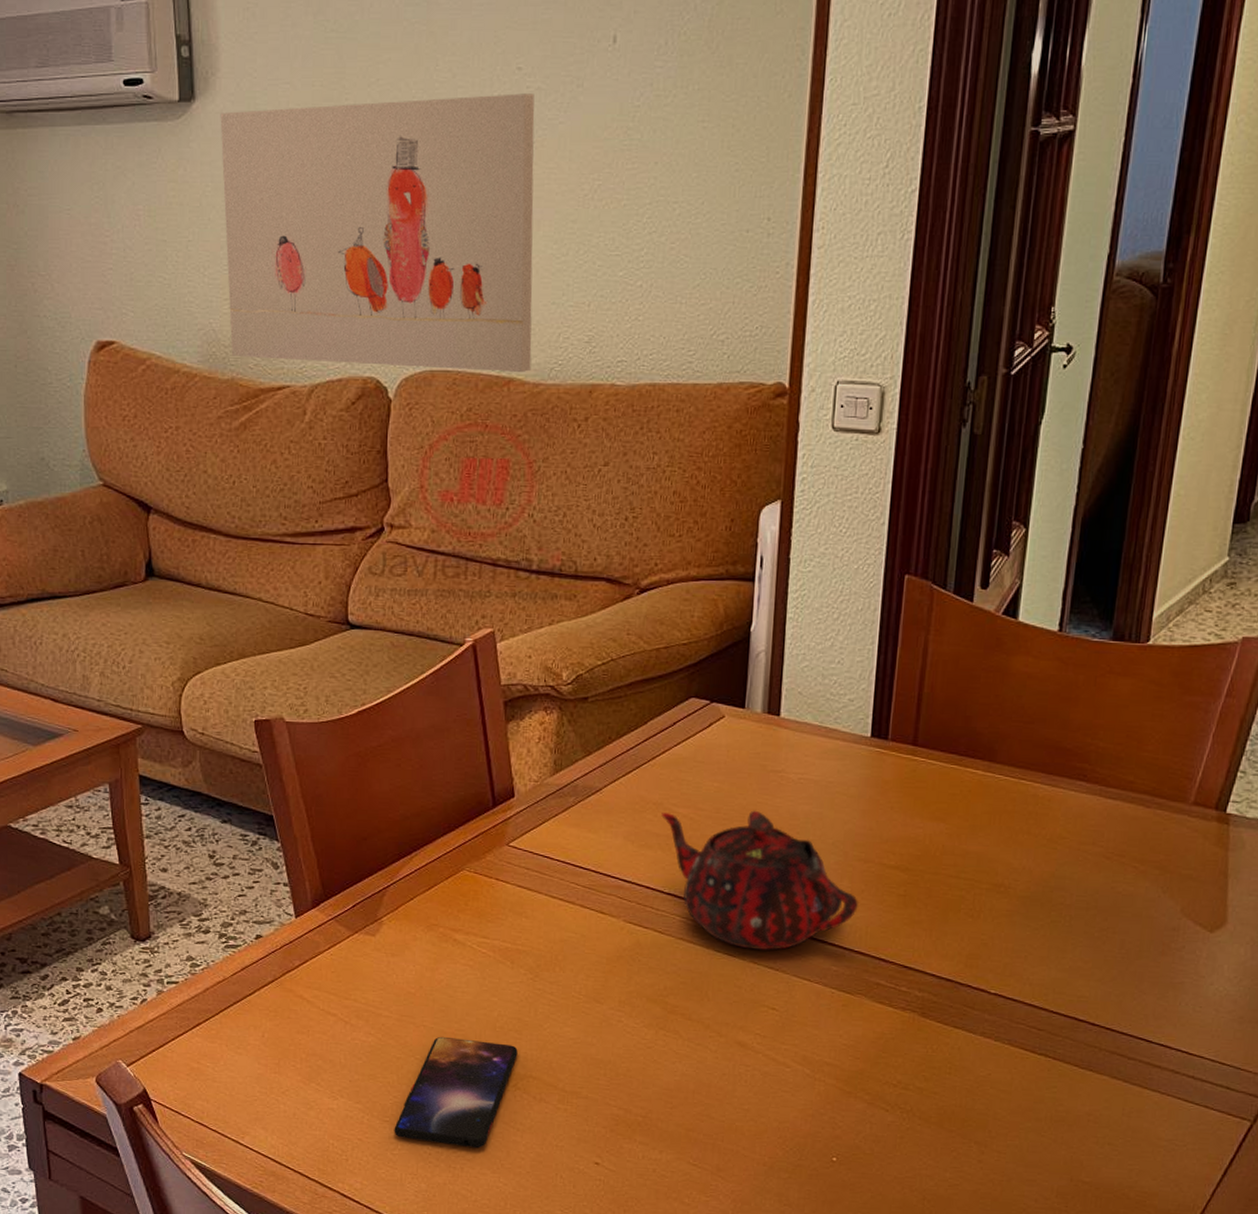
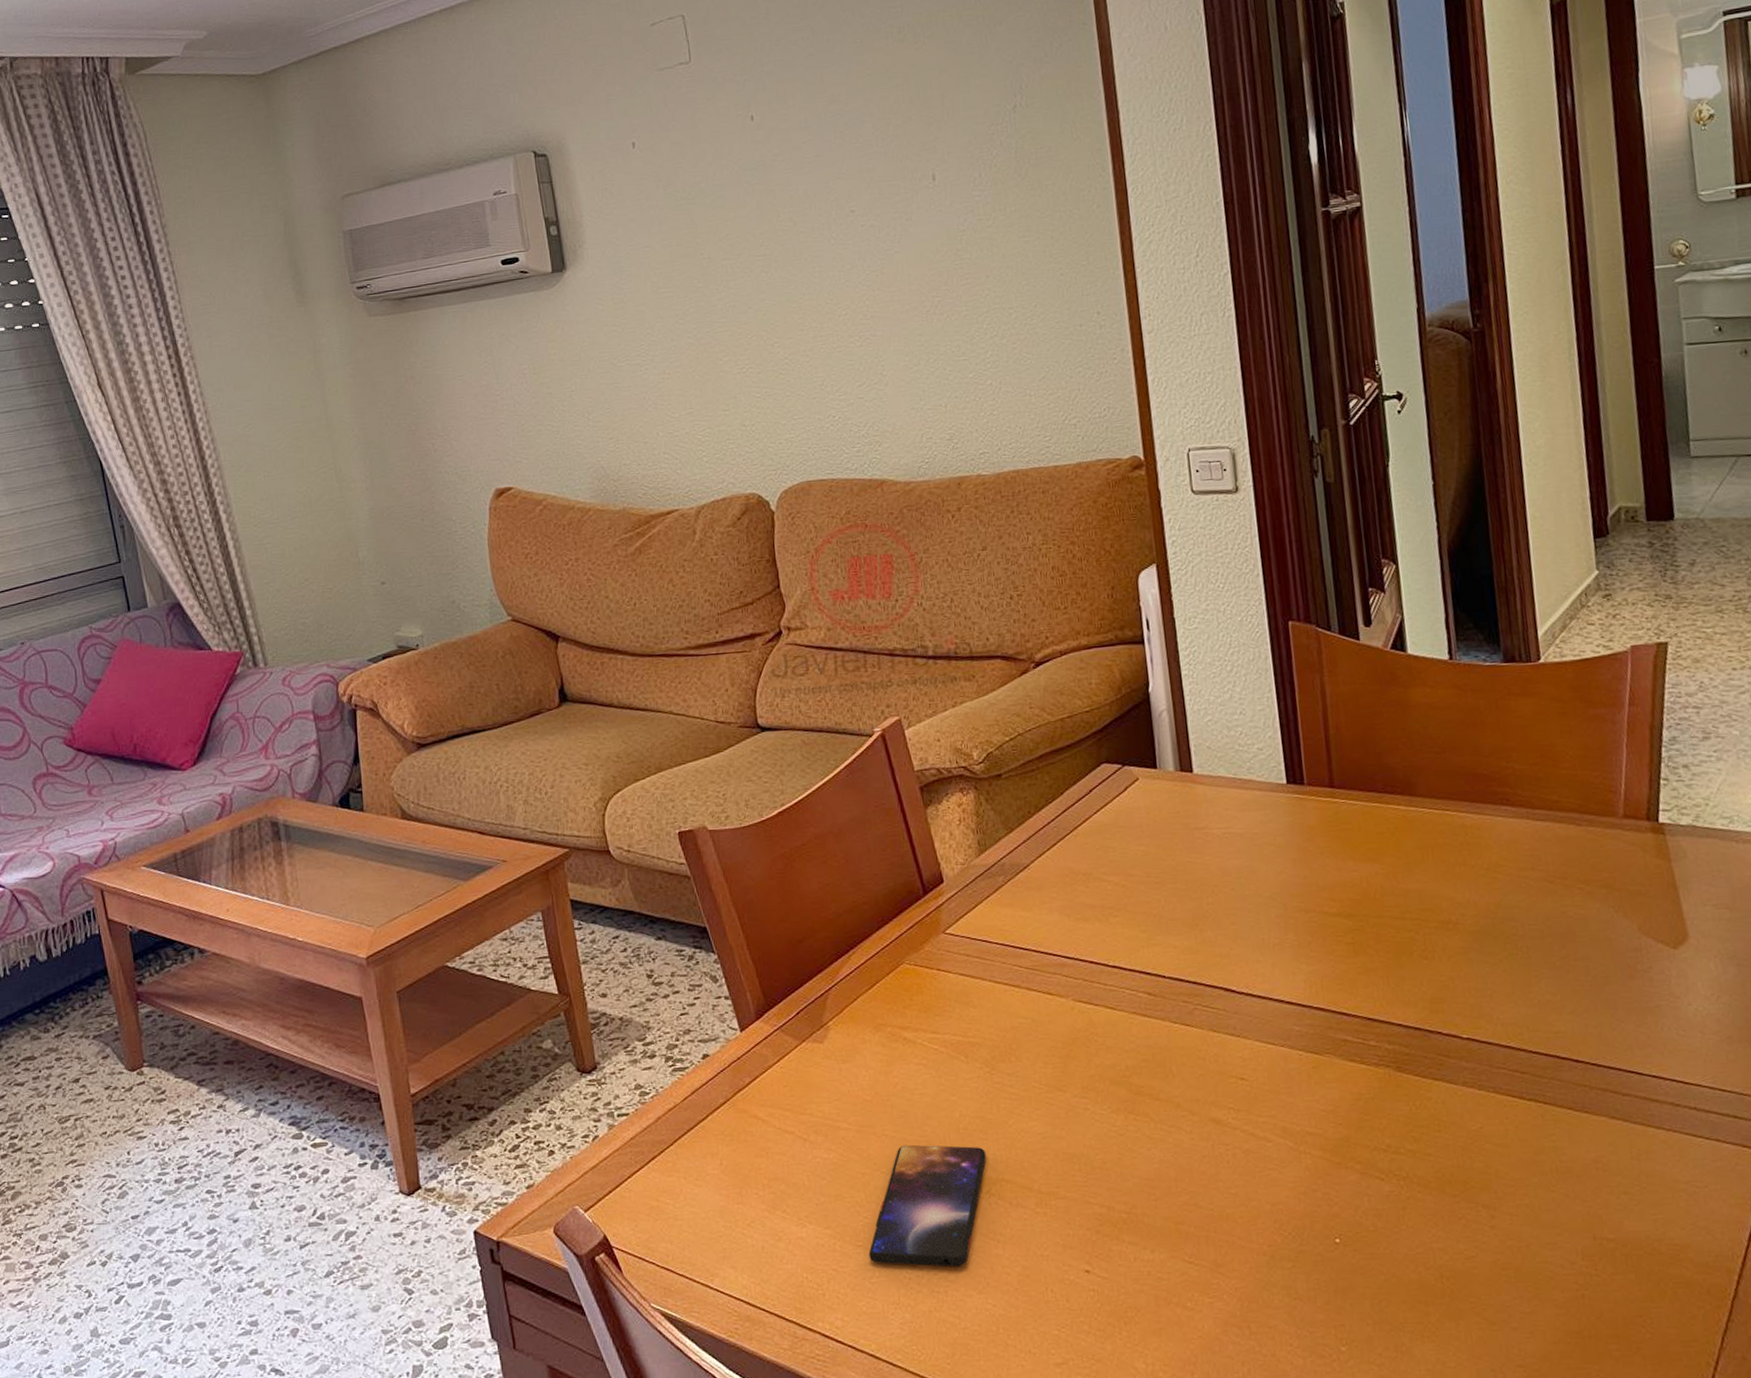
wall art: present [220,93,535,372] -> none [590,230,900,489]
teapot: present [661,810,858,950] -> none [1093,870,1308,1017]

